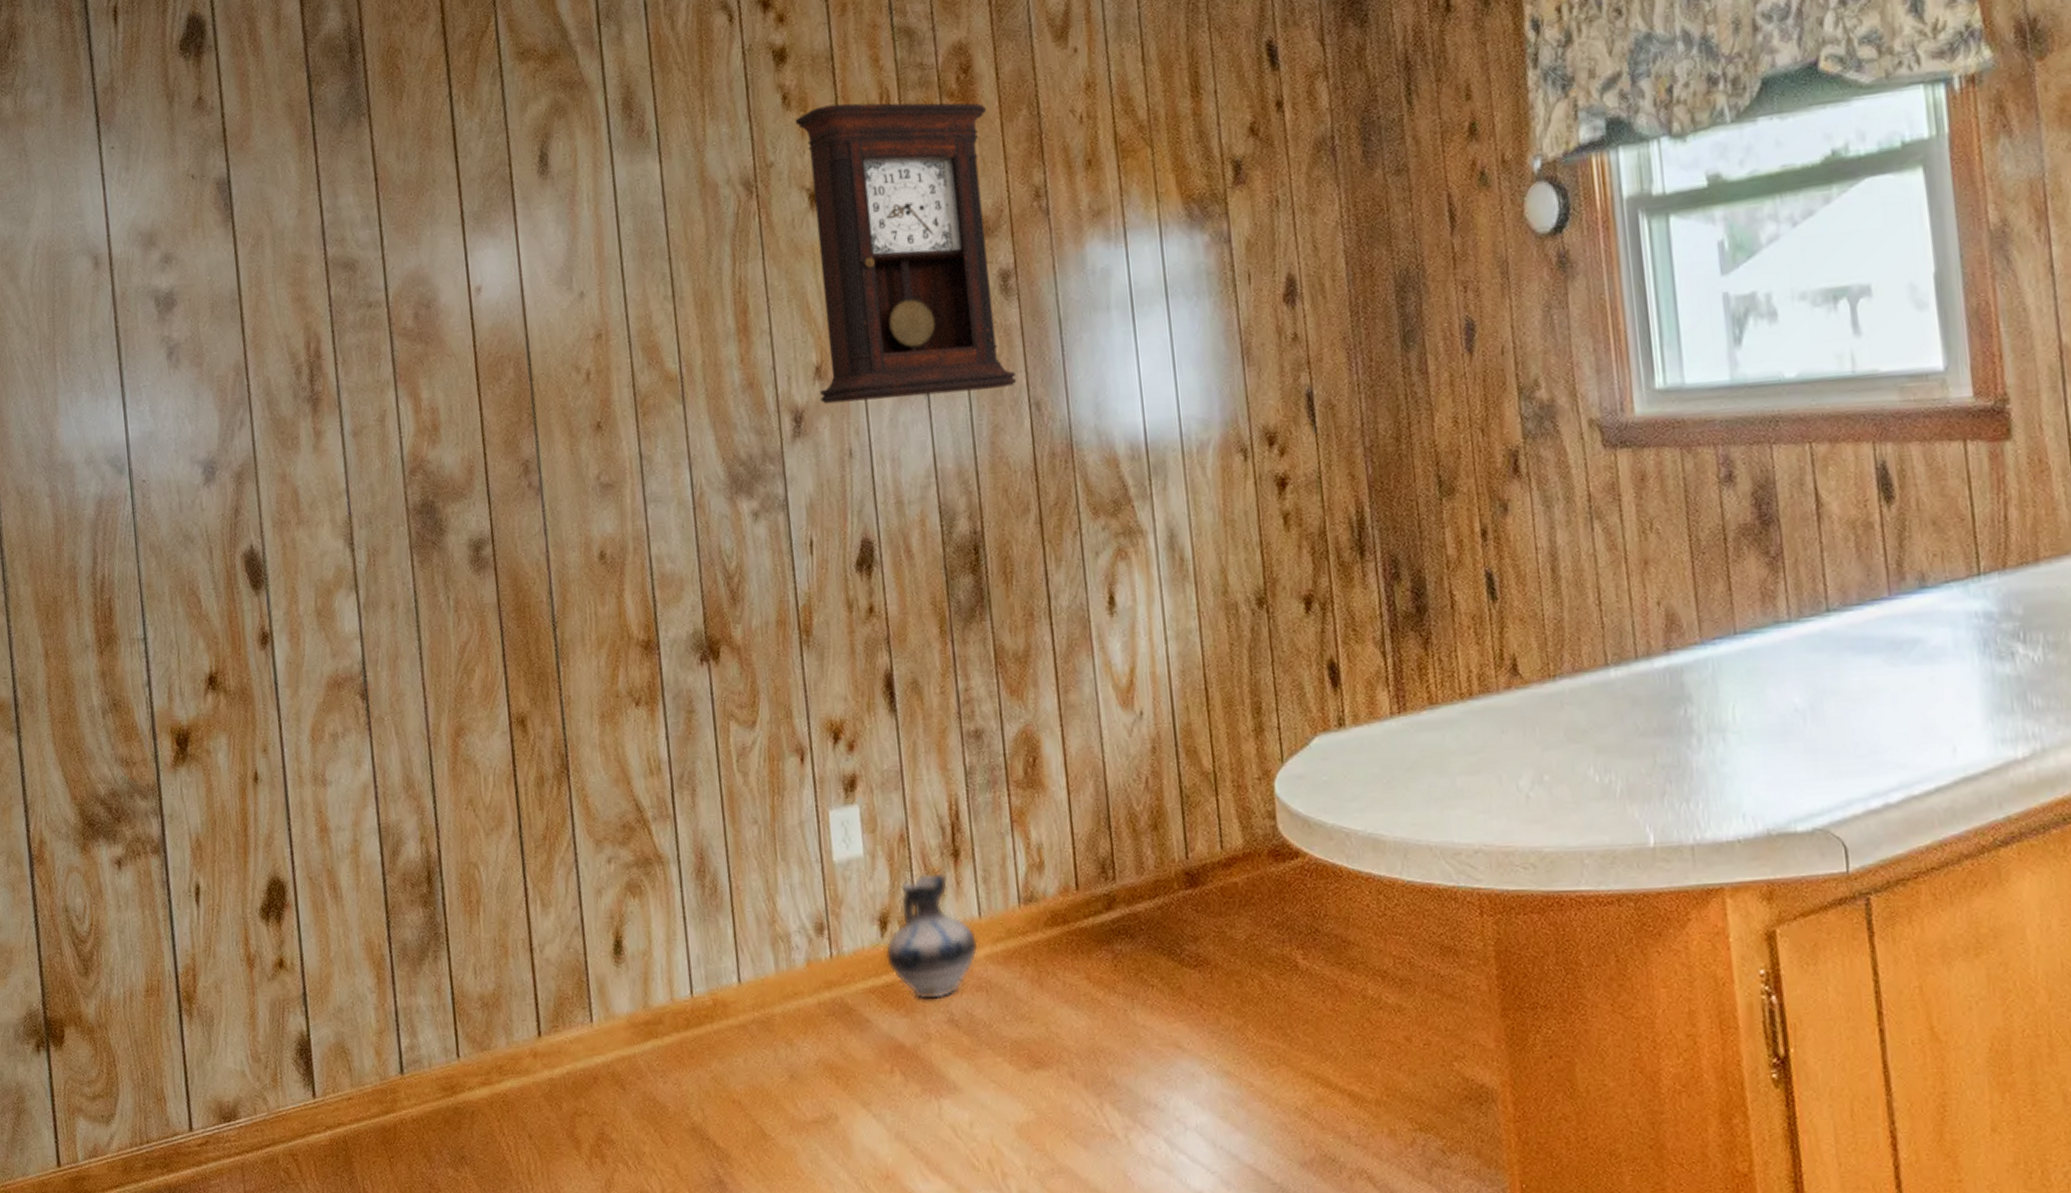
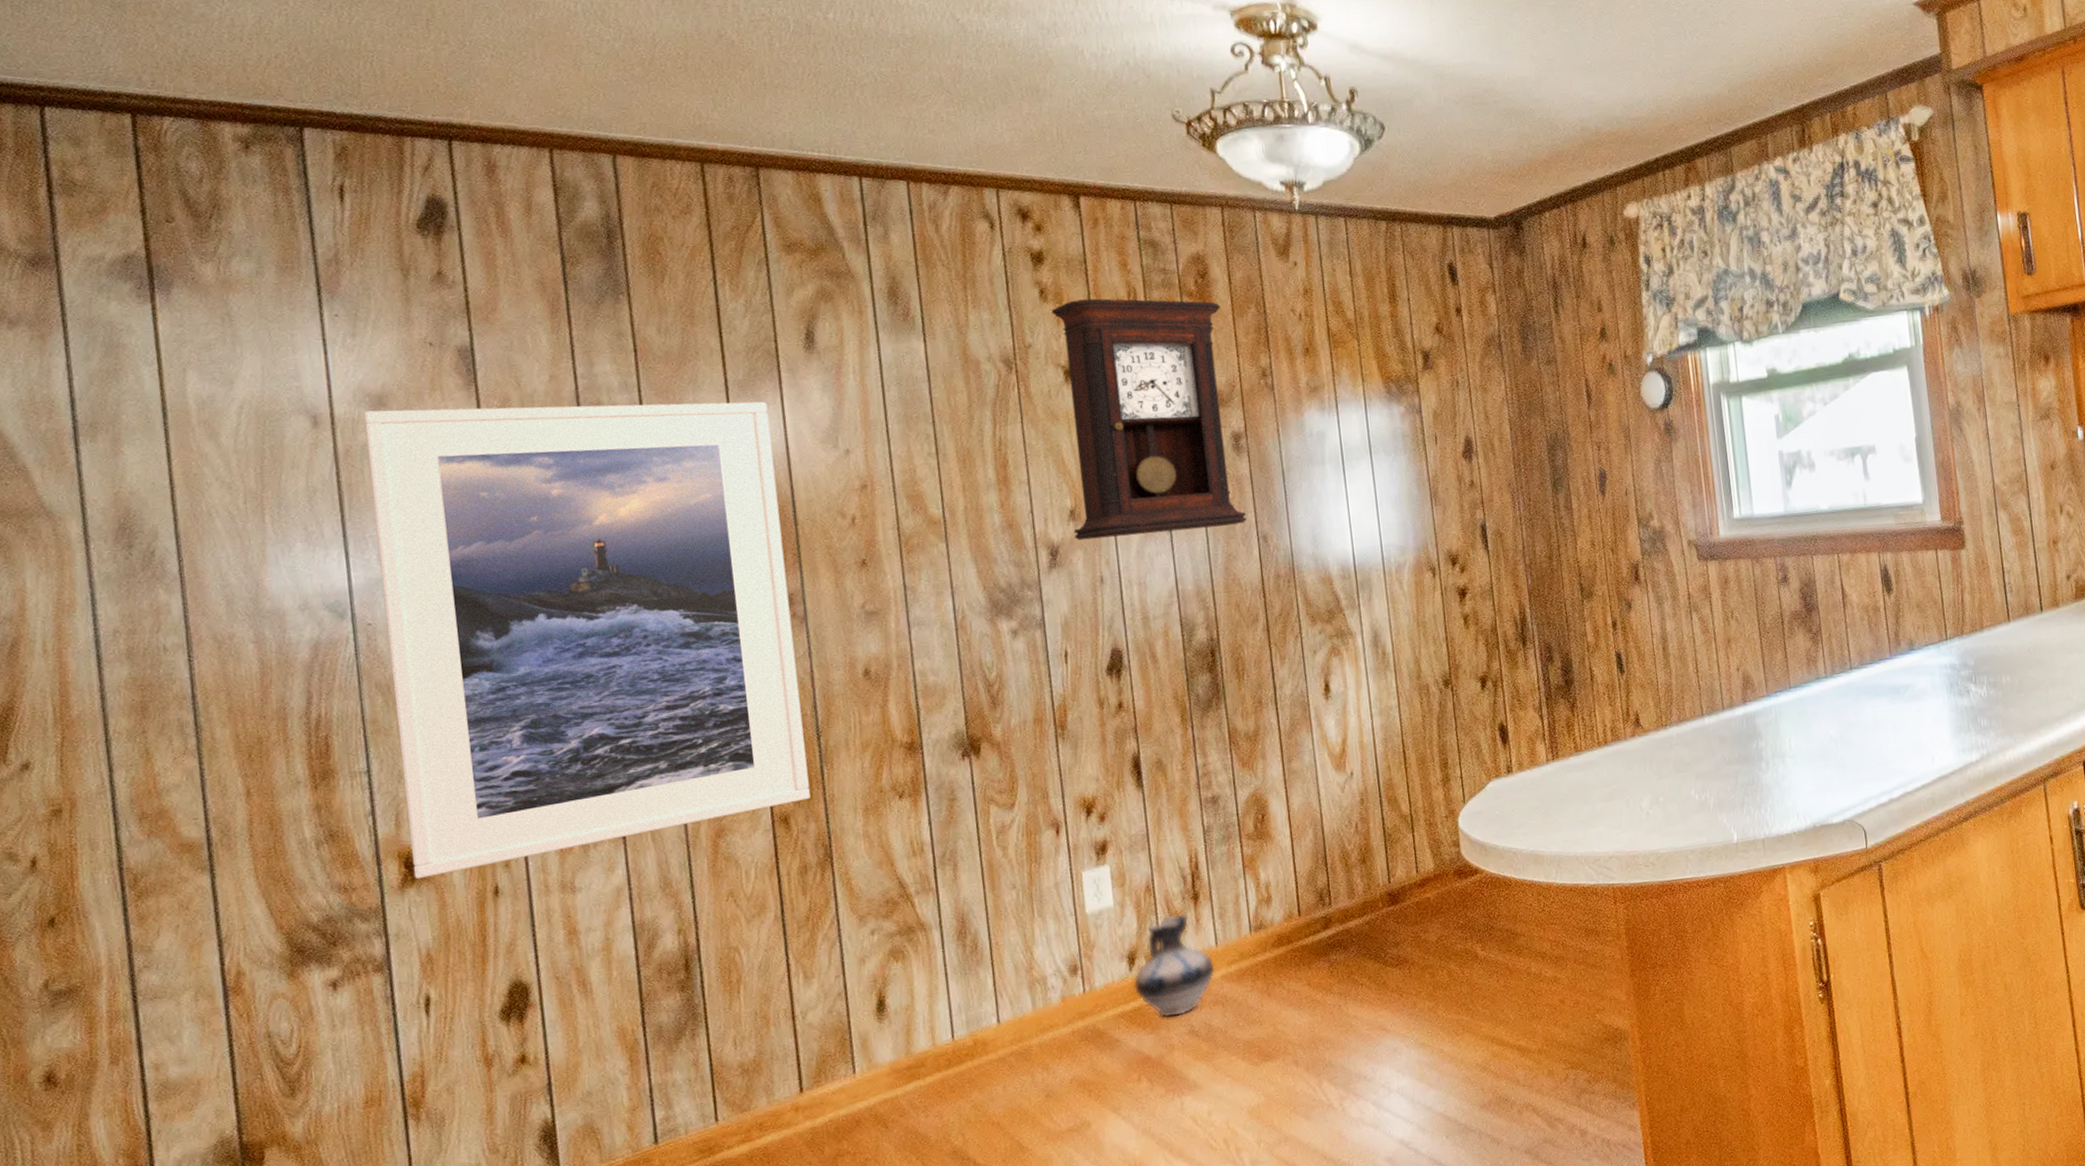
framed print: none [136,236,547,757] -> present [363,401,810,879]

